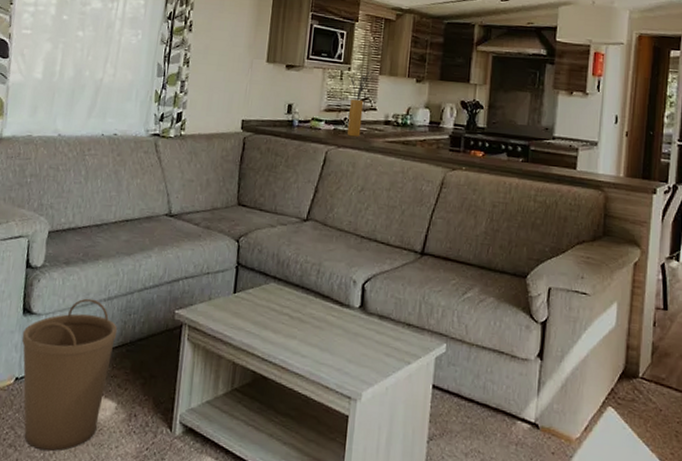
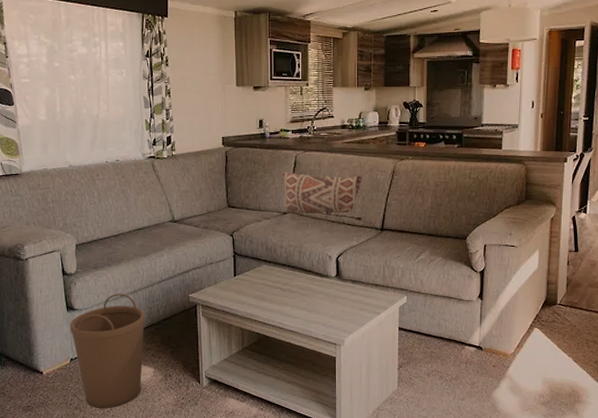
pillow: none [304,168,404,241] -> present [282,171,363,222]
vase: present [347,67,374,137] -> none [309,82,329,142]

